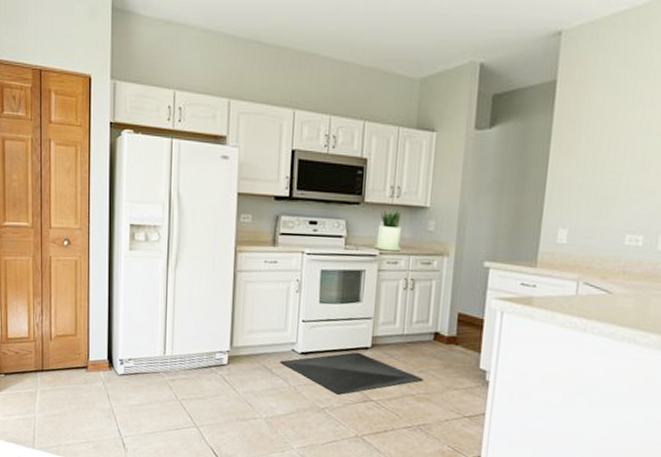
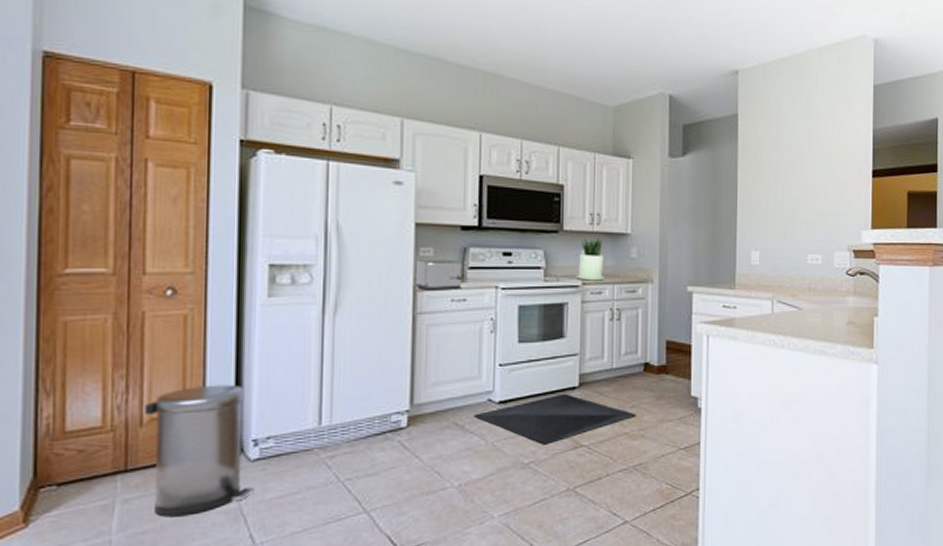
pedal bin: none [53,315,121,409] -> present [145,384,254,518]
toaster: none [236,225,275,253] -> present [415,259,462,291]

